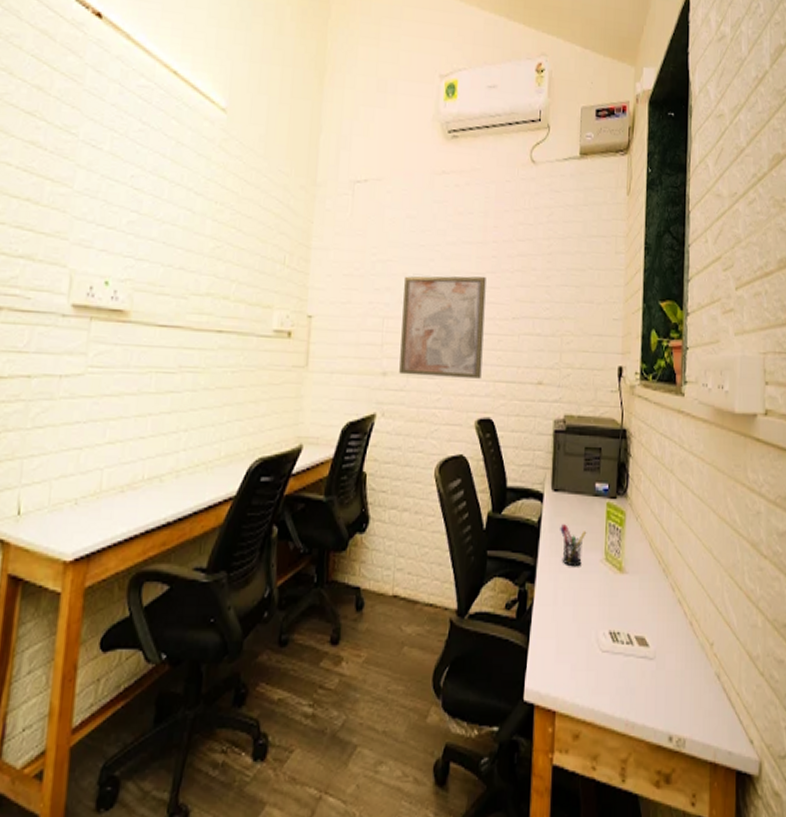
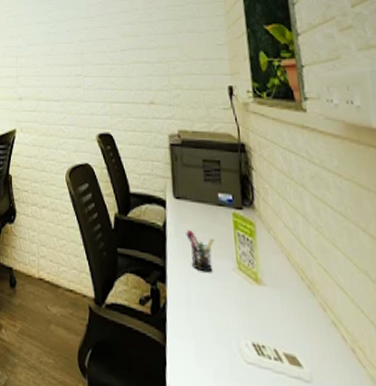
wall art: present [399,276,486,379] -> none [30,19,99,101]

